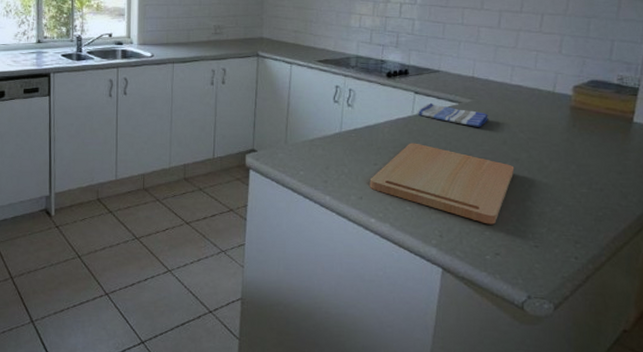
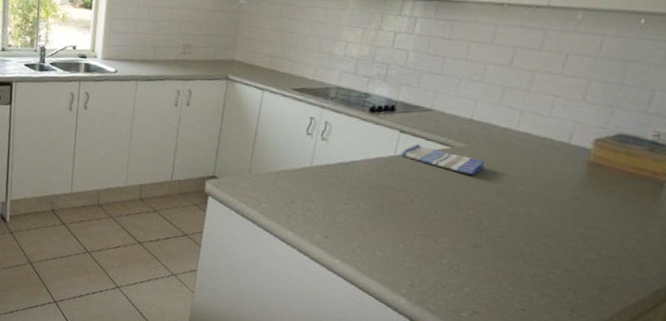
cutting board: present [369,143,515,225] -> none [337,184,509,281]

